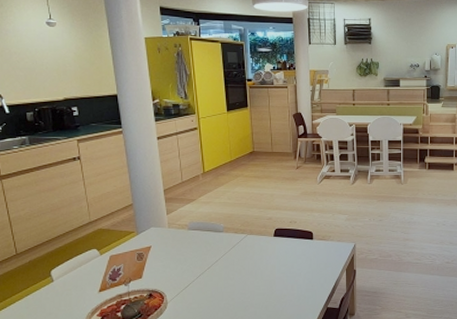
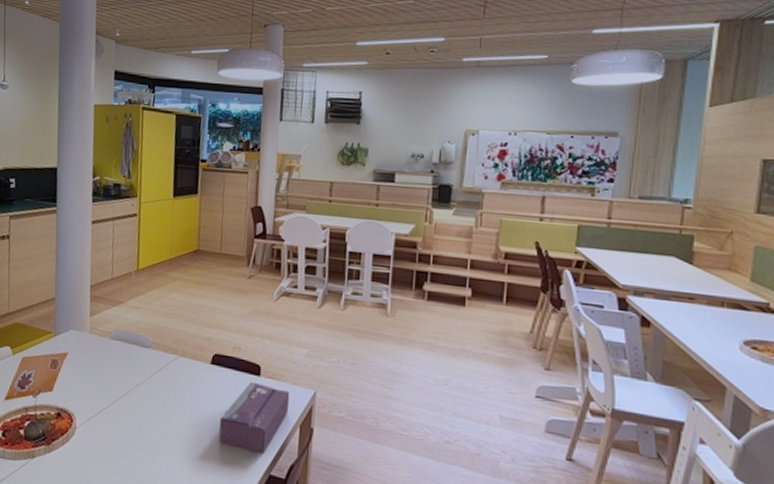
tissue box: none [285,244,337,295] -> present [219,381,290,455]

